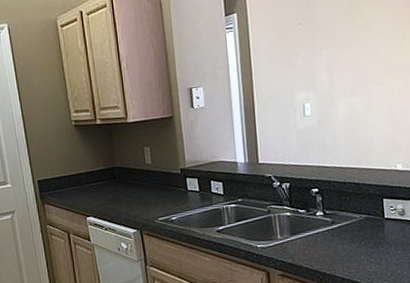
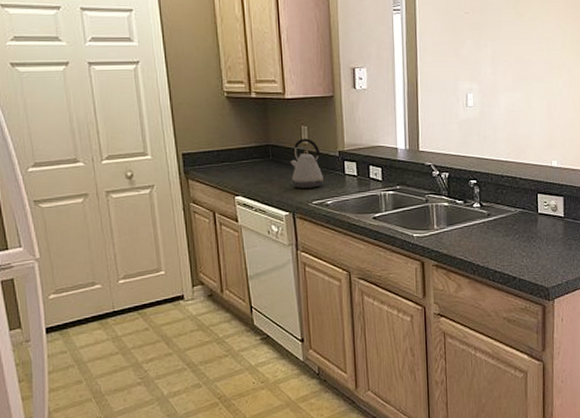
kettle: none [135,158,167,207] -> present [290,138,323,189]

